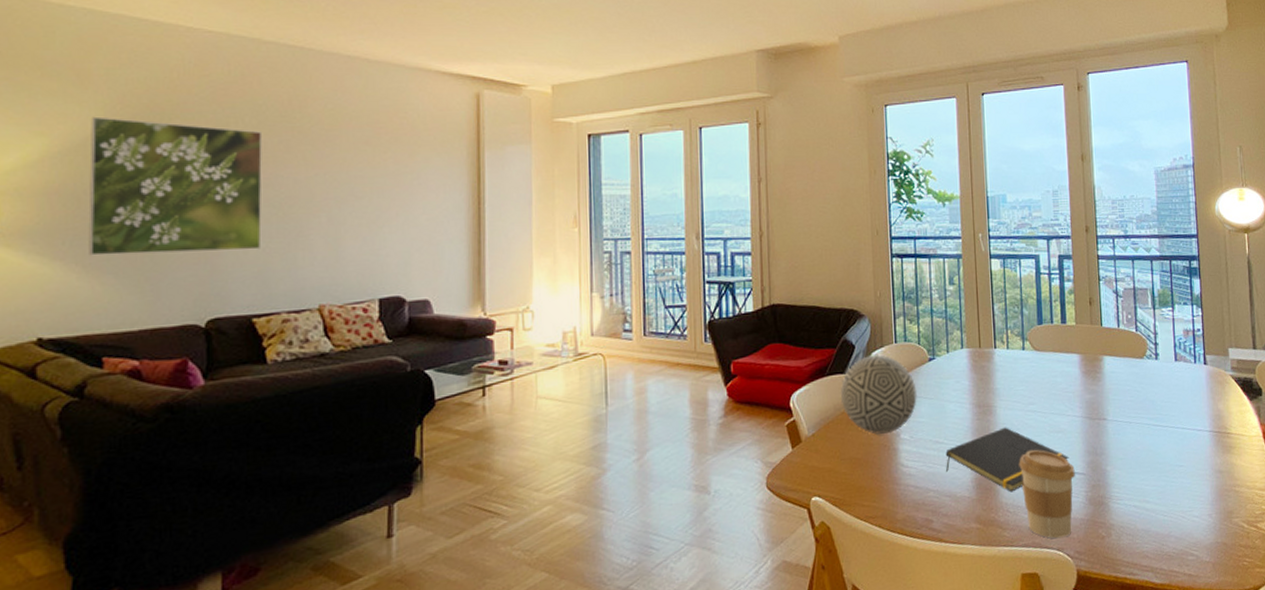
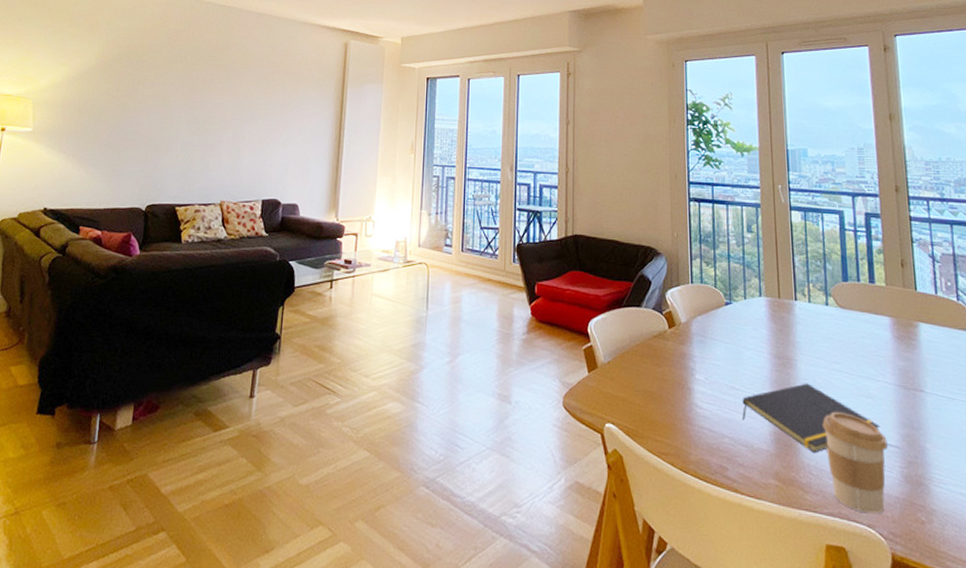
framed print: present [88,116,263,256] -> none [81,53,196,155]
decorative ball: present [840,354,917,434] -> none [636,291,713,371]

